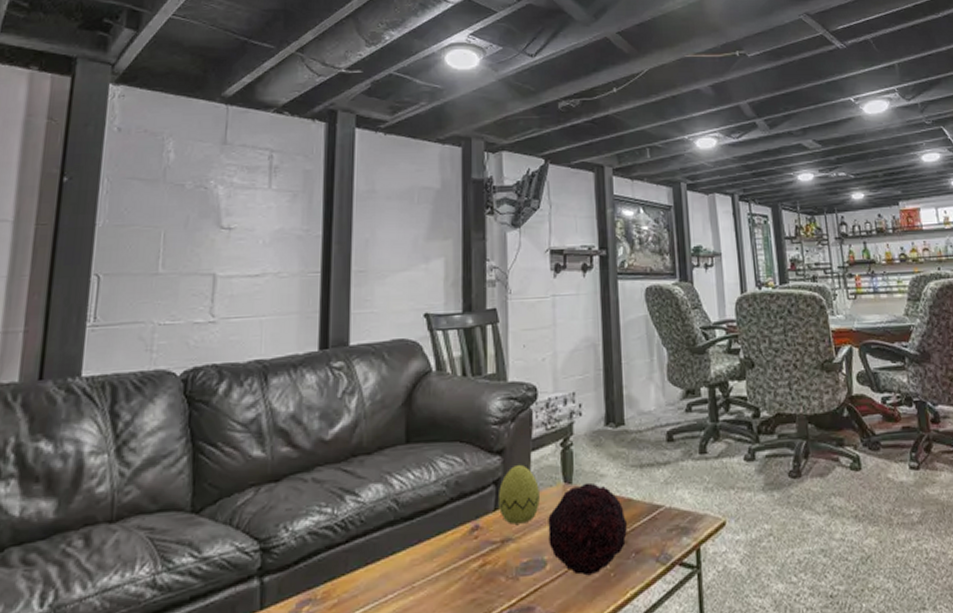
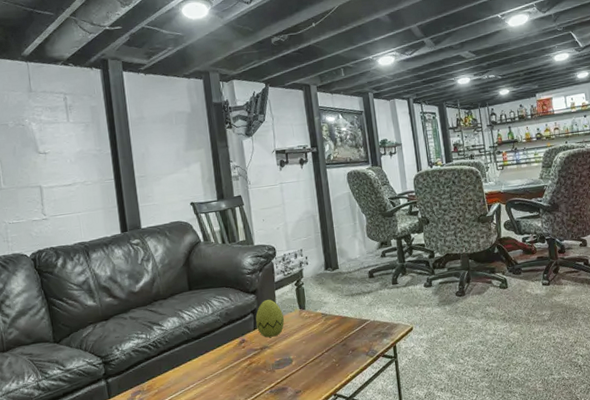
decorative orb: present [548,482,627,576] -> none [291,308,345,367]

